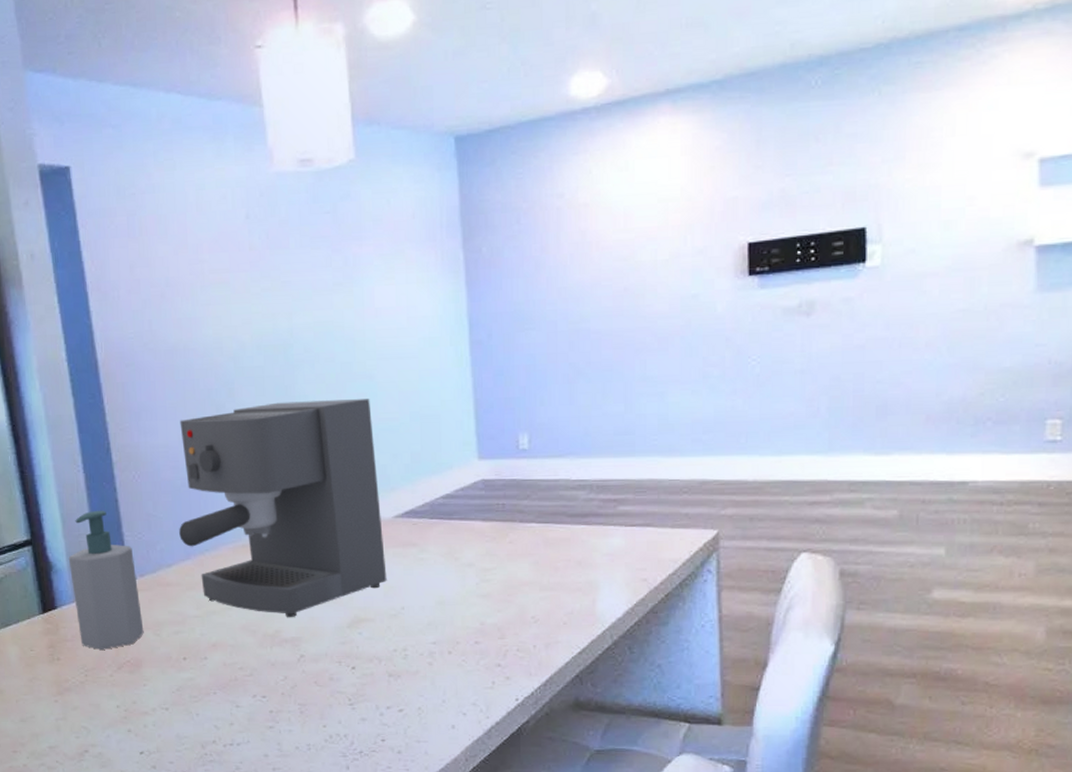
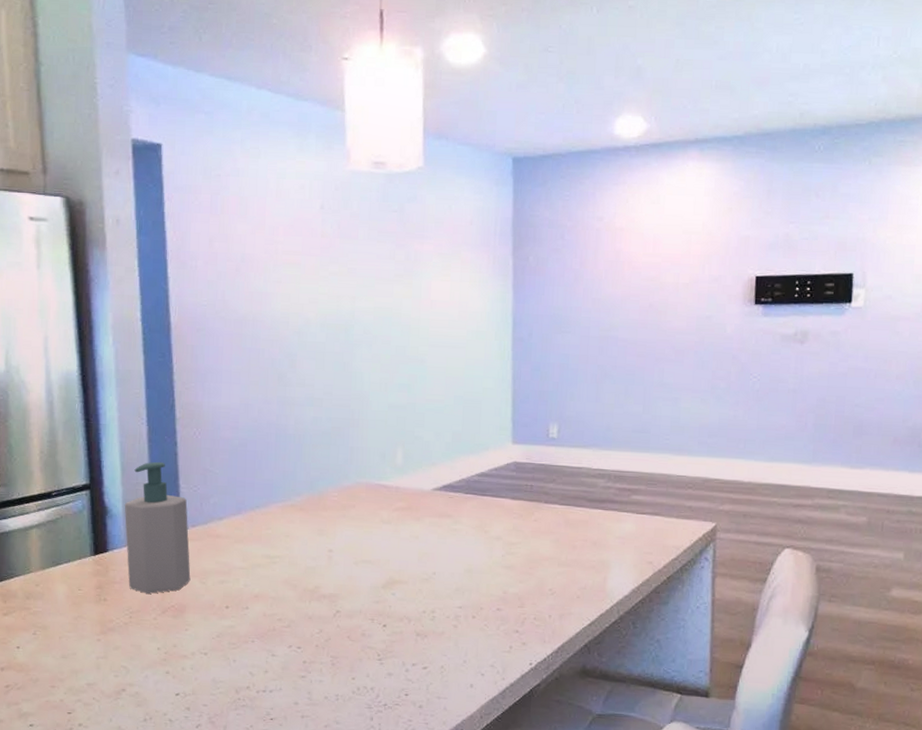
coffee maker: present [179,399,387,618] -> none [233,376,422,576]

